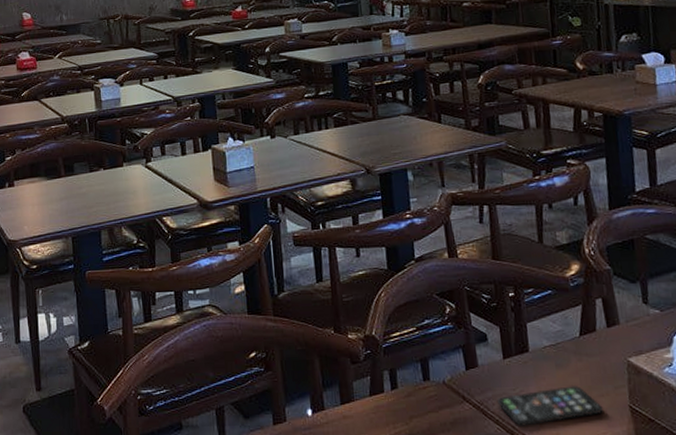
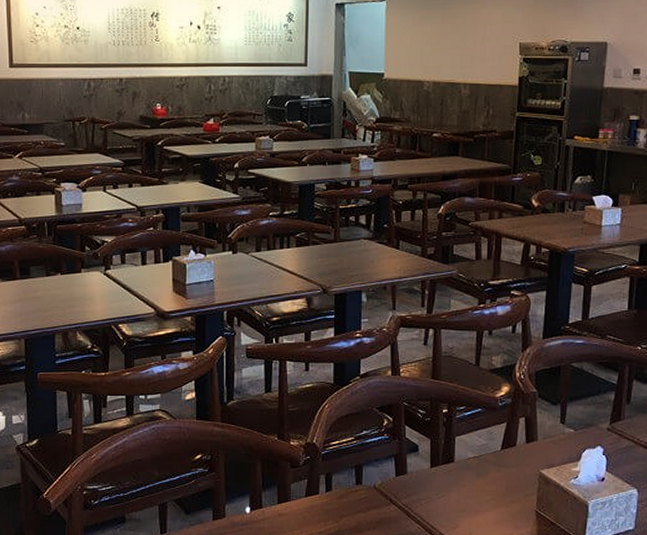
smartphone: present [498,386,603,426] -> none [421,493,513,526]

